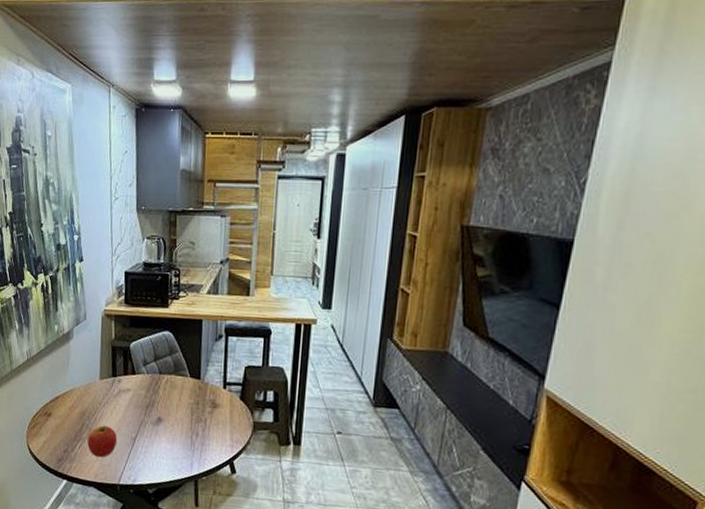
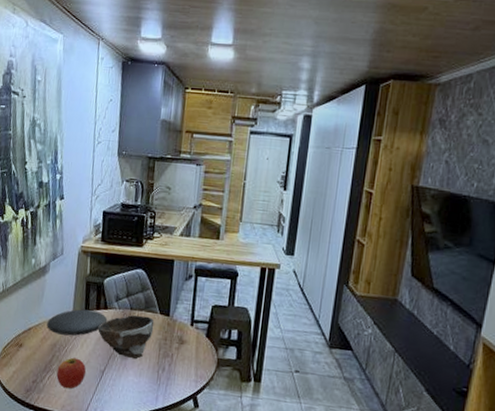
plate: none [74,375,136,404] -> present [47,309,108,336]
bowl: none [127,379,185,426] -> present [98,315,154,360]

